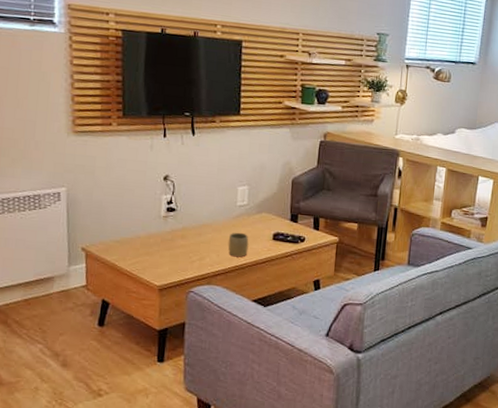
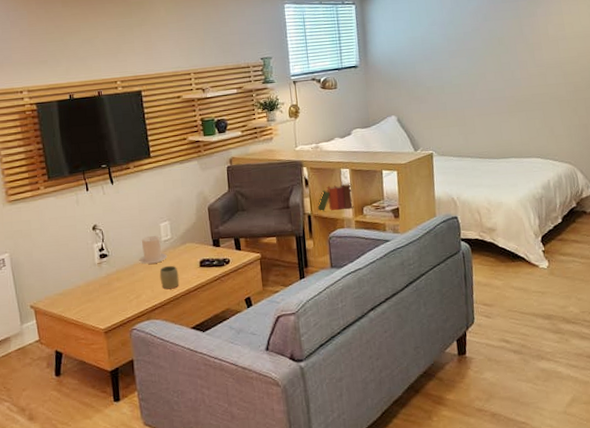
candle: none [209,198,240,229] -> present [139,236,167,265]
books: none [406,181,446,210] -> present [317,183,354,211]

